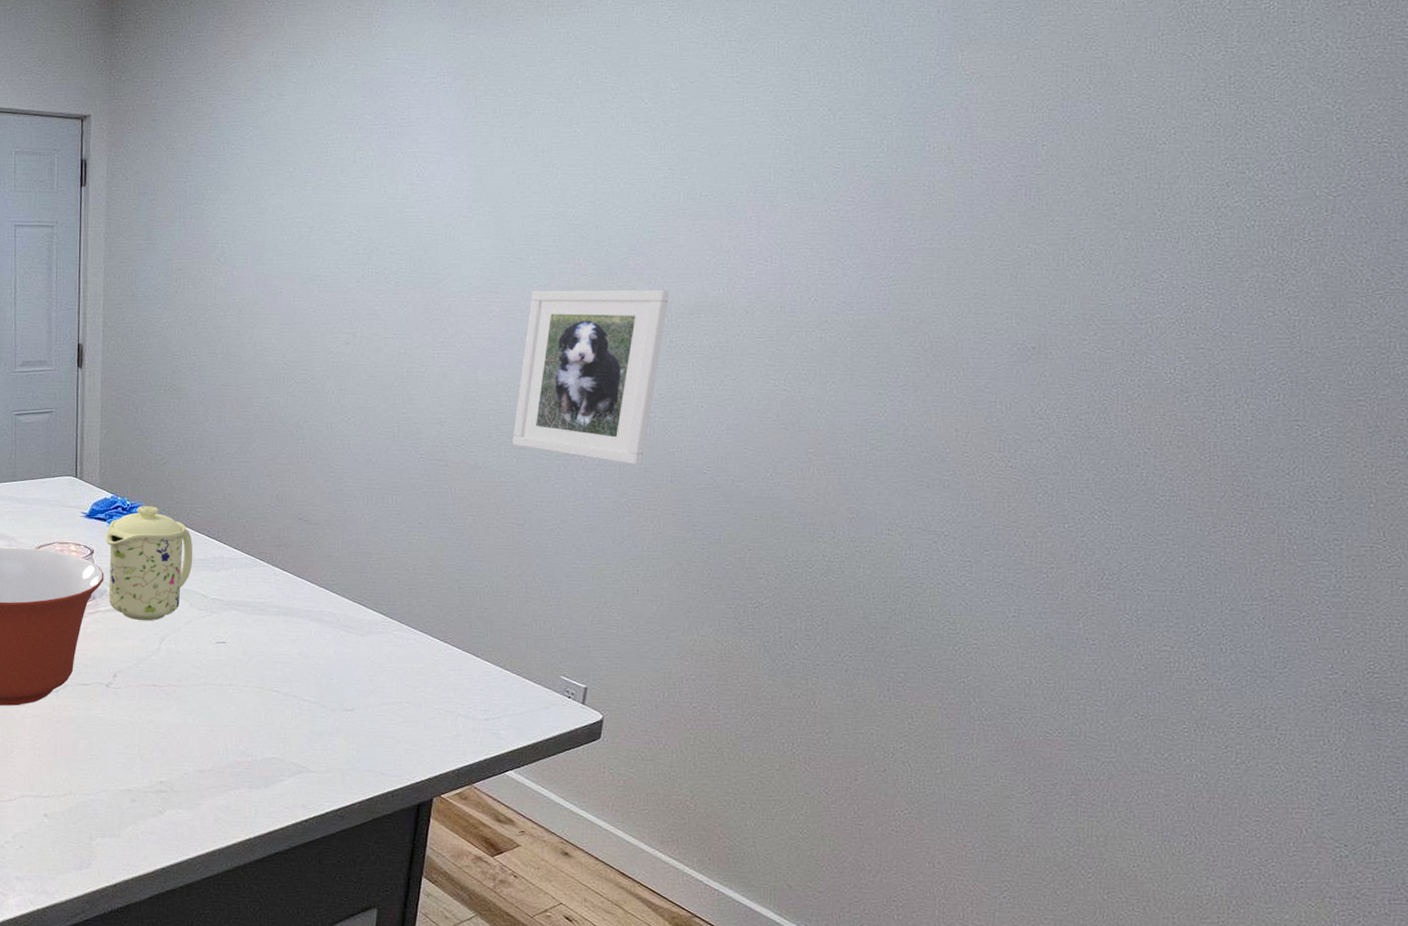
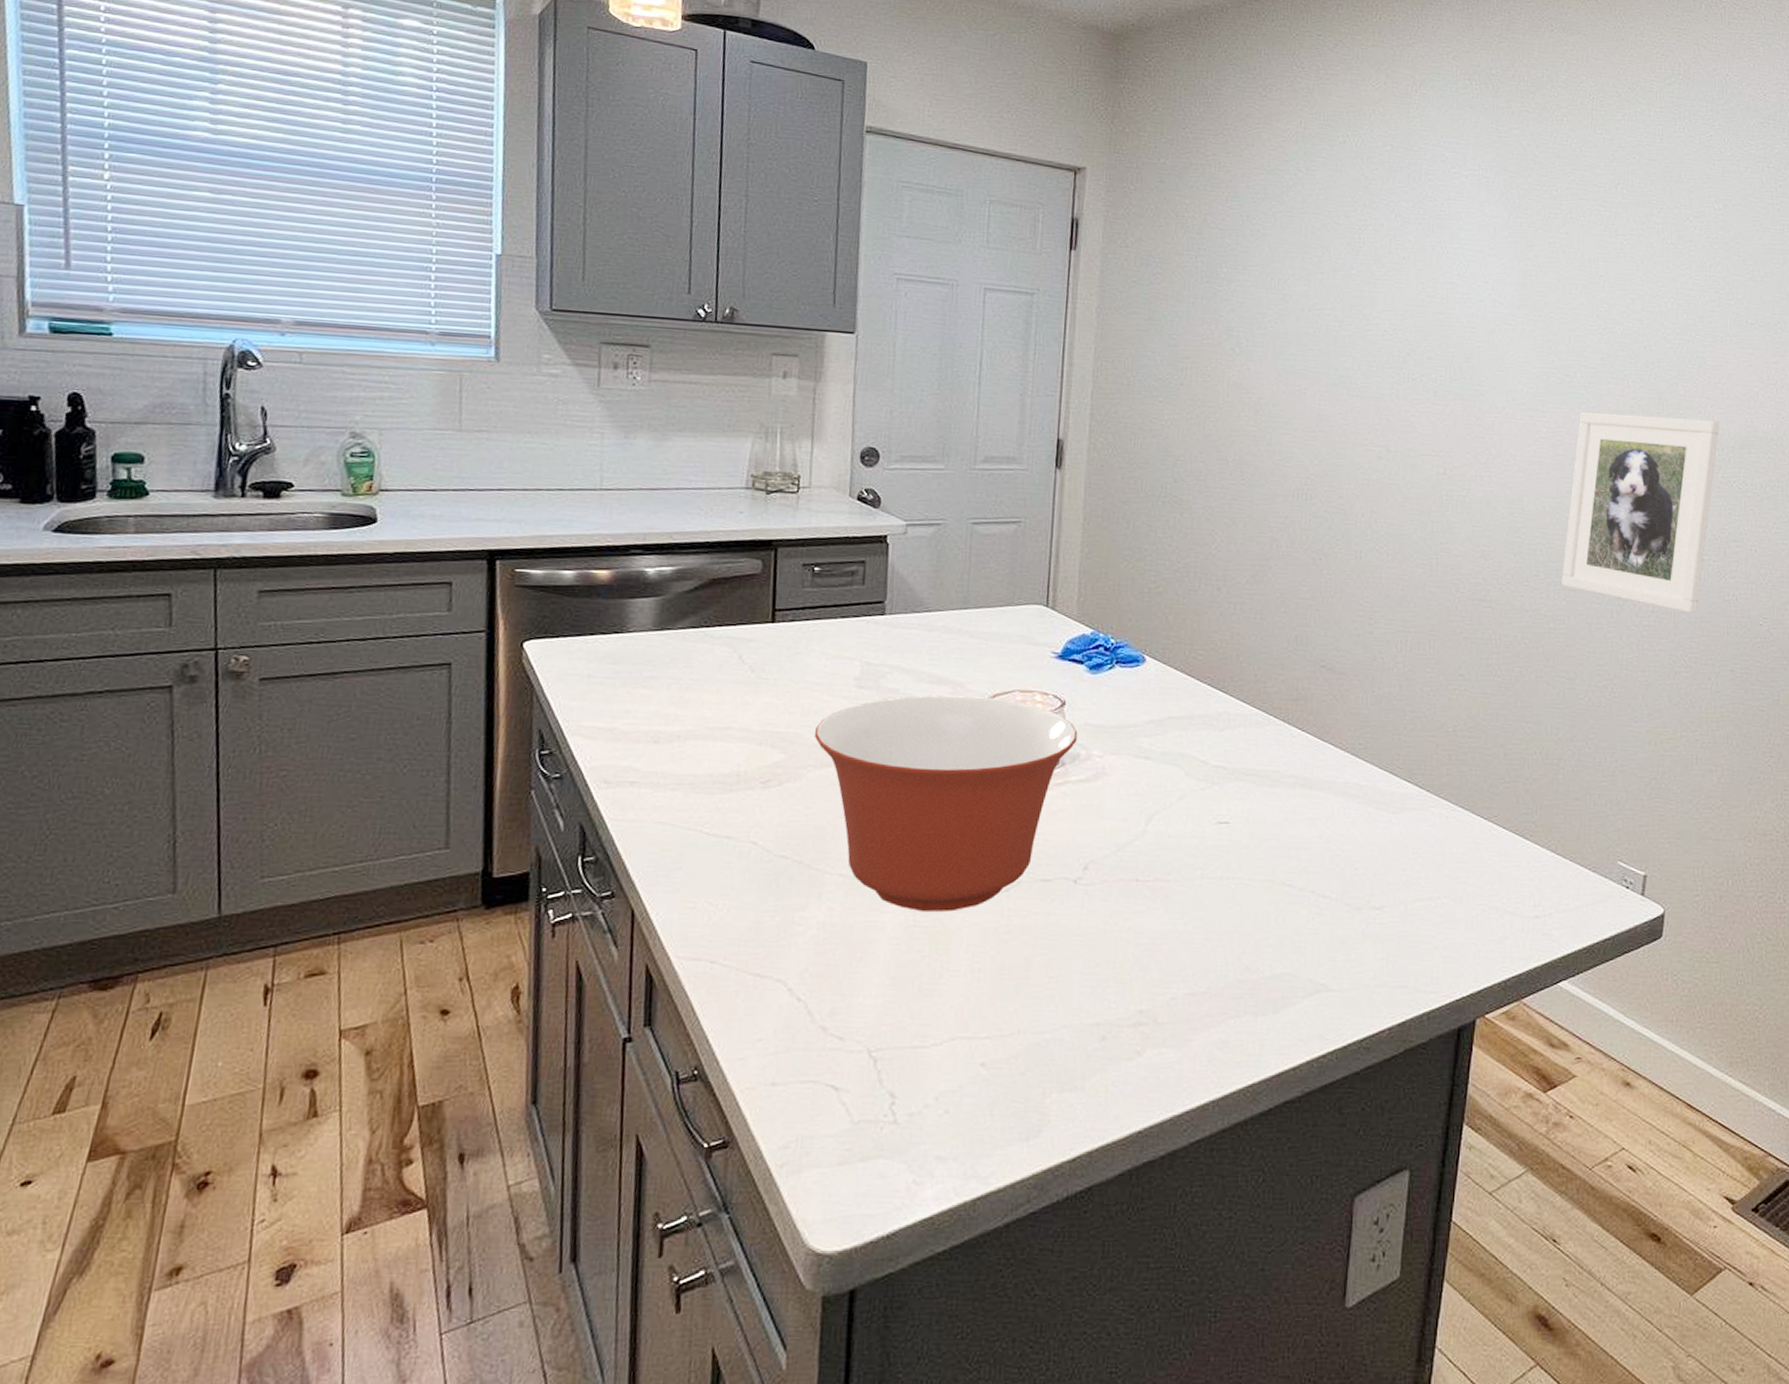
mug: present [105,505,193,621] -> none [1081,645,1192,795]

